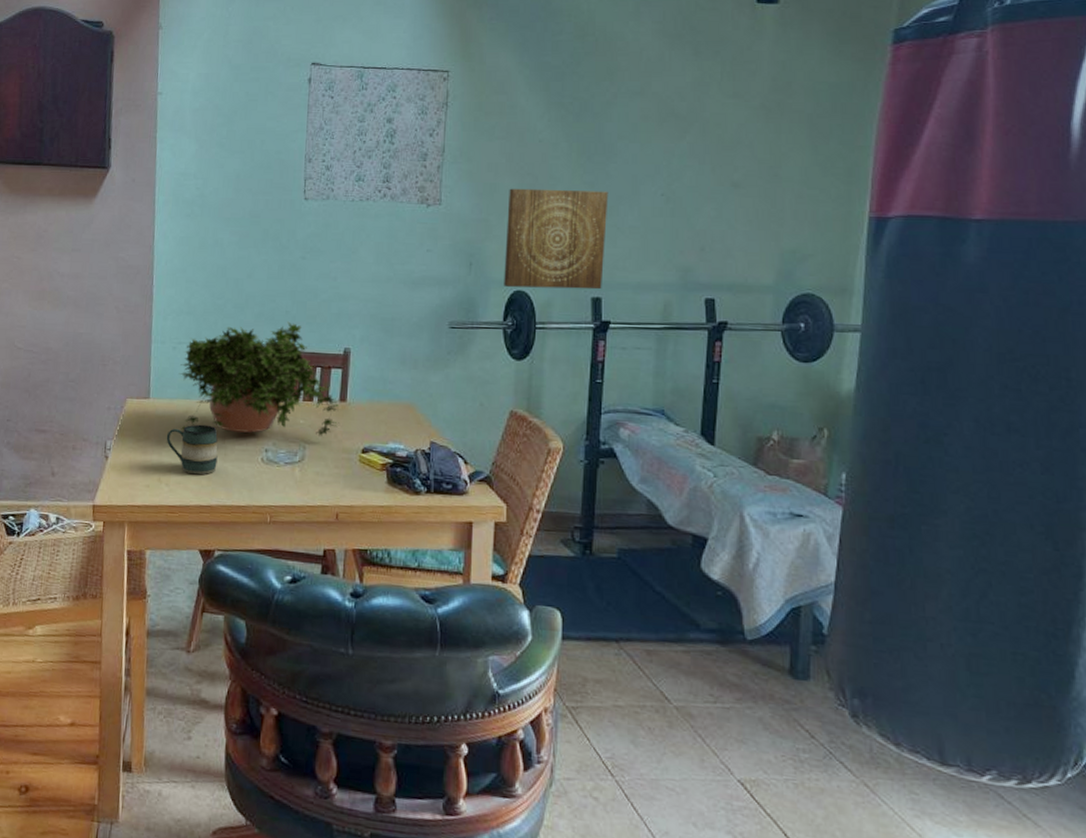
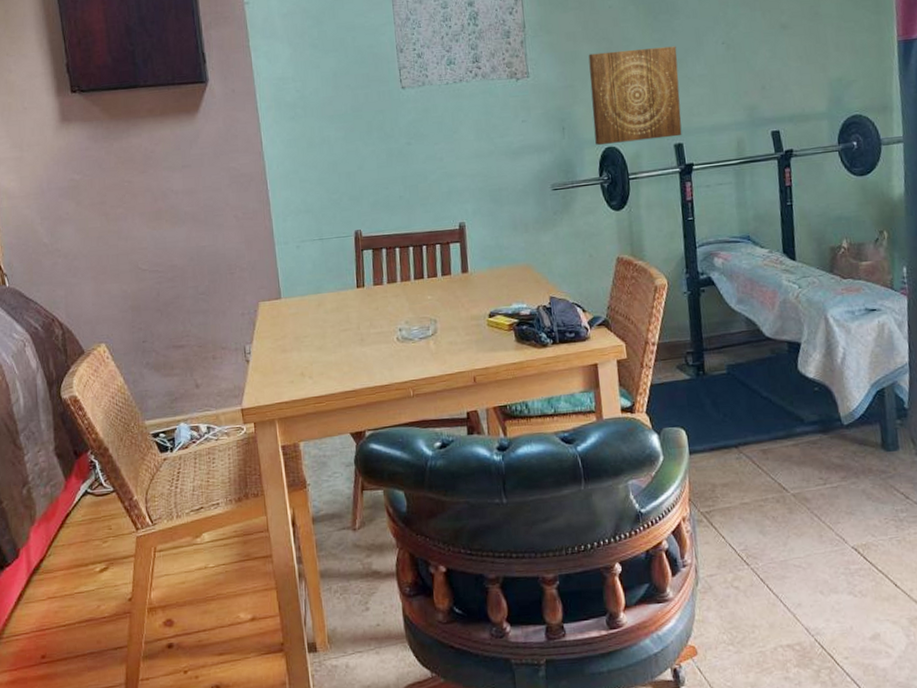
mug: present [166,424,218,475] -> none [303,314,356,364]
potted plant: present [179,321,339,437] -> none [306,205,464,325]

